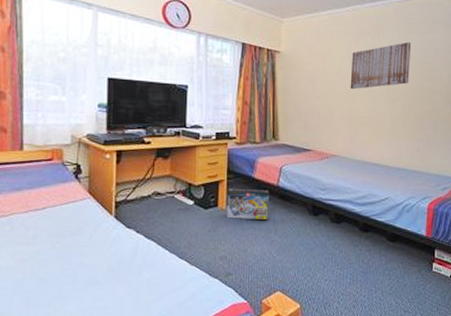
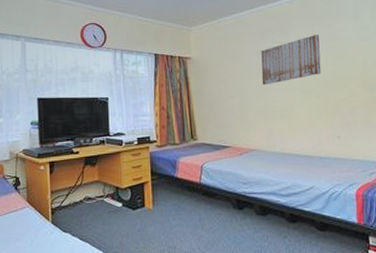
box: present [226,189,269,219] -> none [152,188,194,218]

